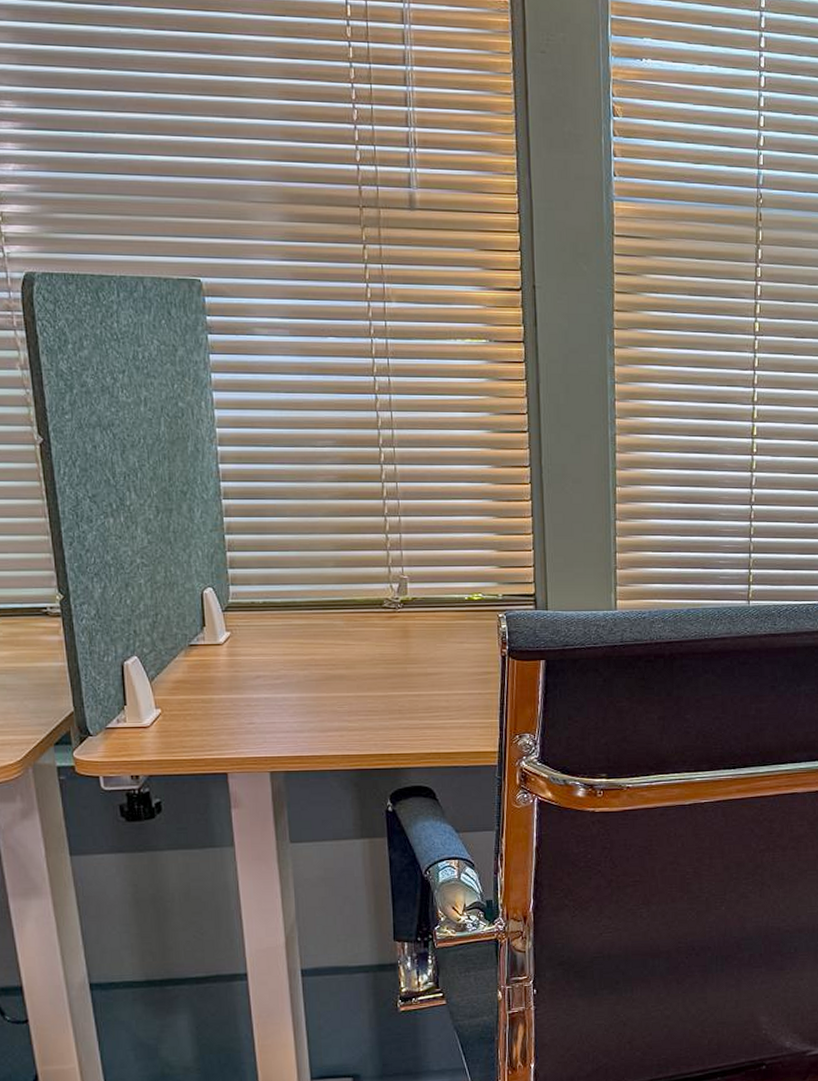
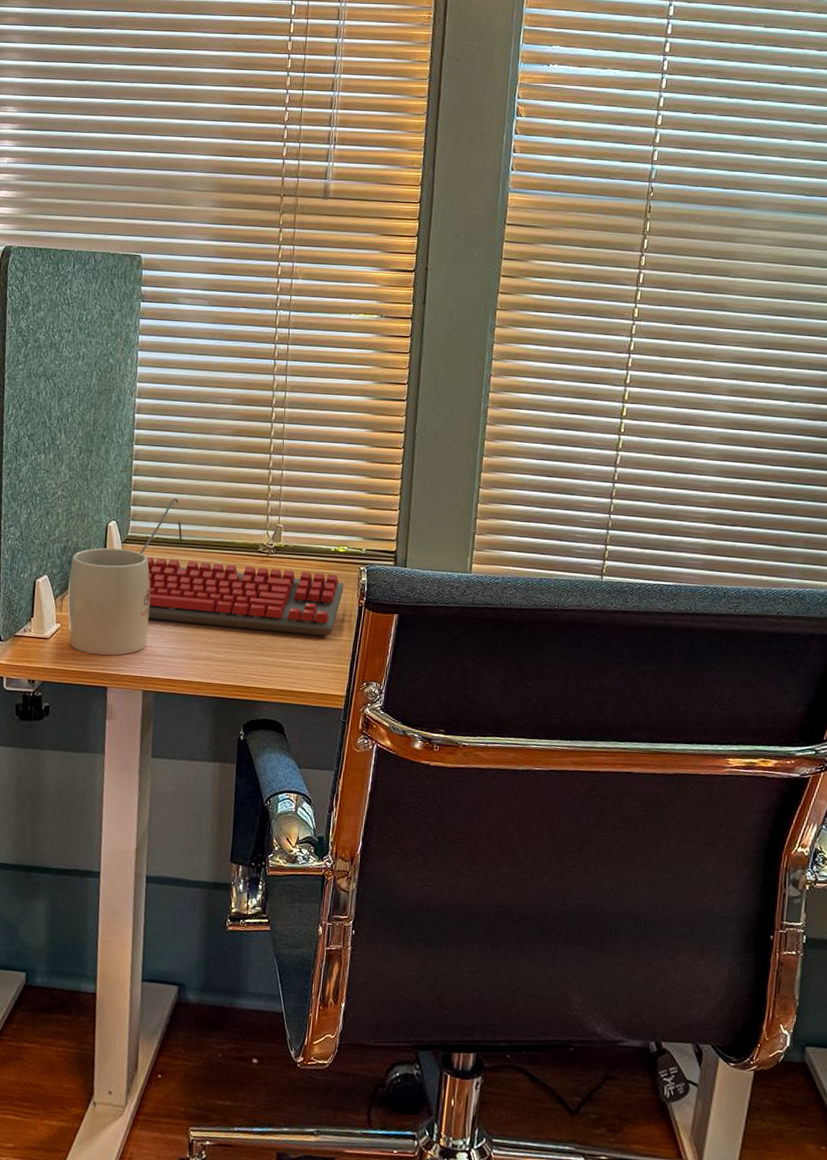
mug: none [163,618,268,739] -> present [67,547,151,656]
computer keyboard: none [246,556,483,693] -> present [140,497,344,637]

